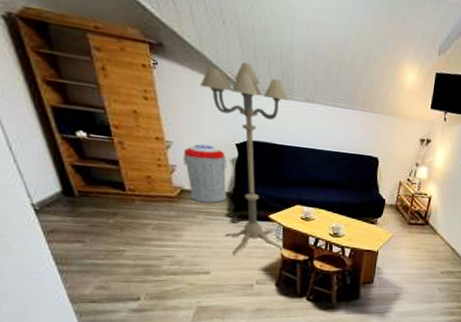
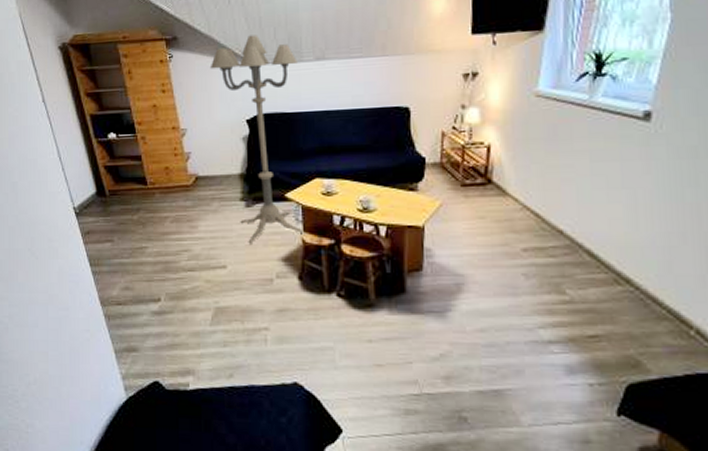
trash can: present [183,144,228,203] -> none [197,126,241,188]

